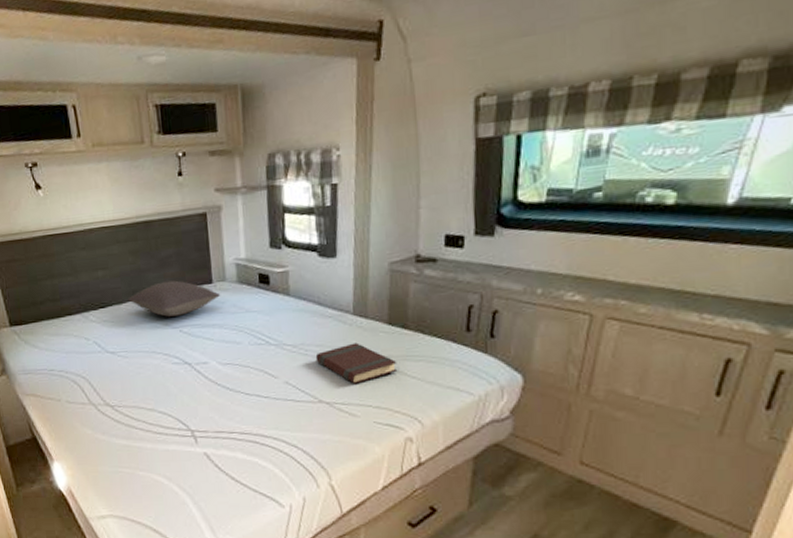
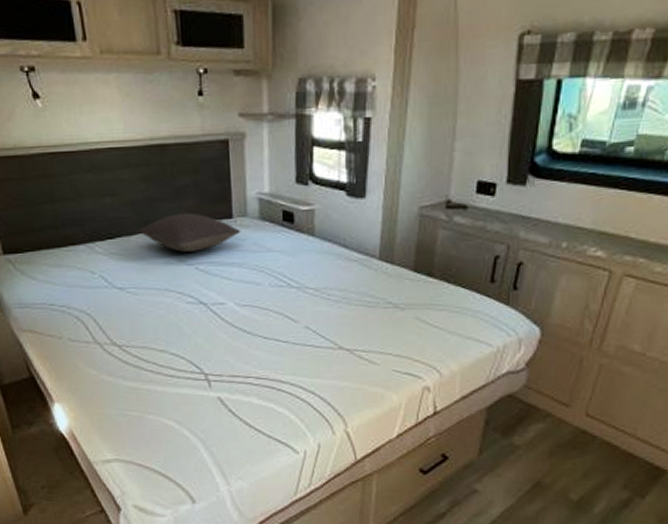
book: present [315,342,398,384] -> none [338,289,420,332]

